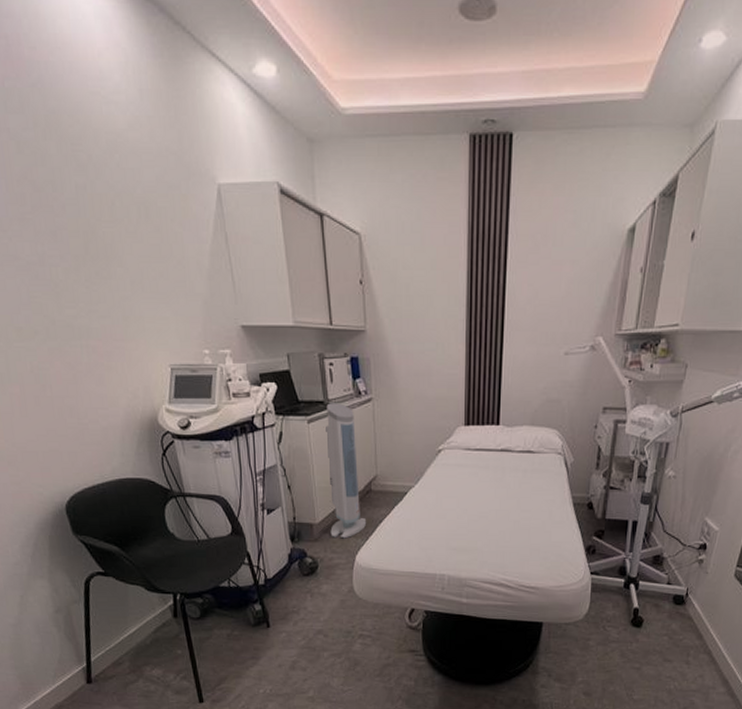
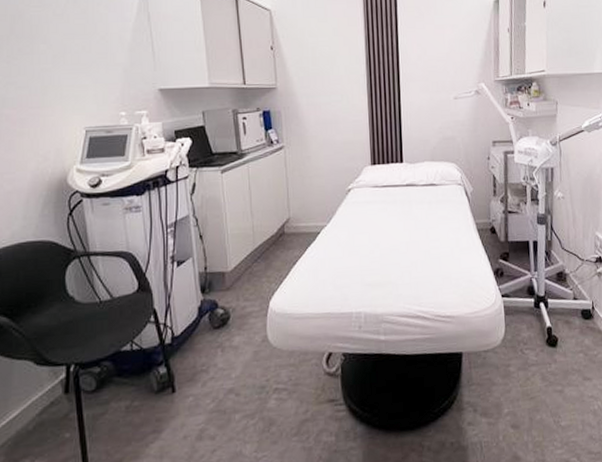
air purifier: present [323,403,367,539] -> none [236,152,281,285]

